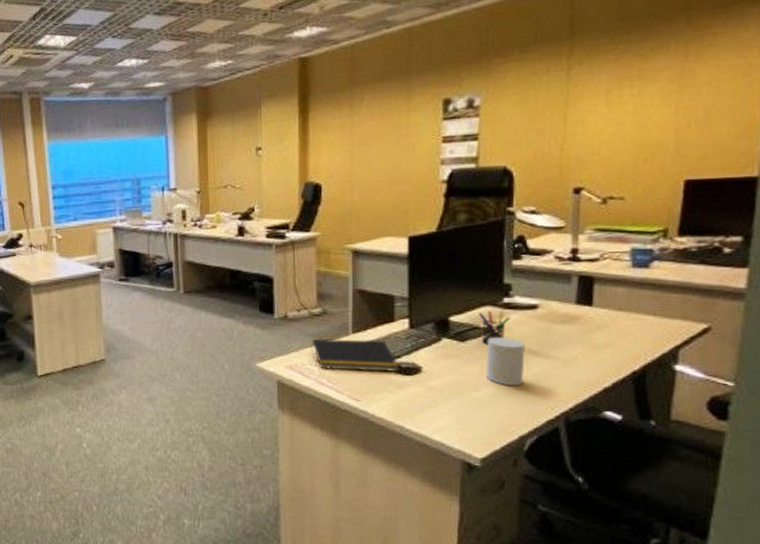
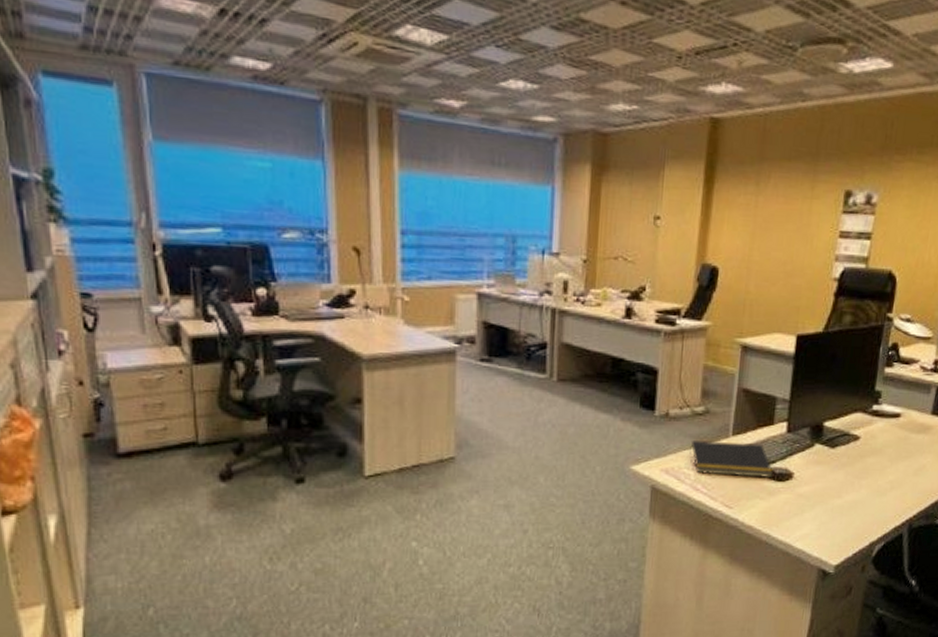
pen holder: present [478,310,511,344] -> none [849,416,877,451]
cup: present [486,337,525,386] -> none [849,444,886,494]

